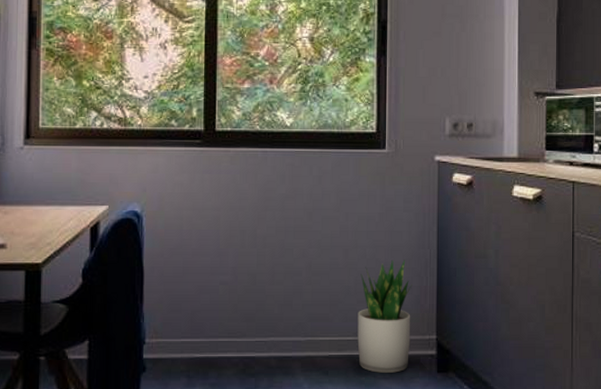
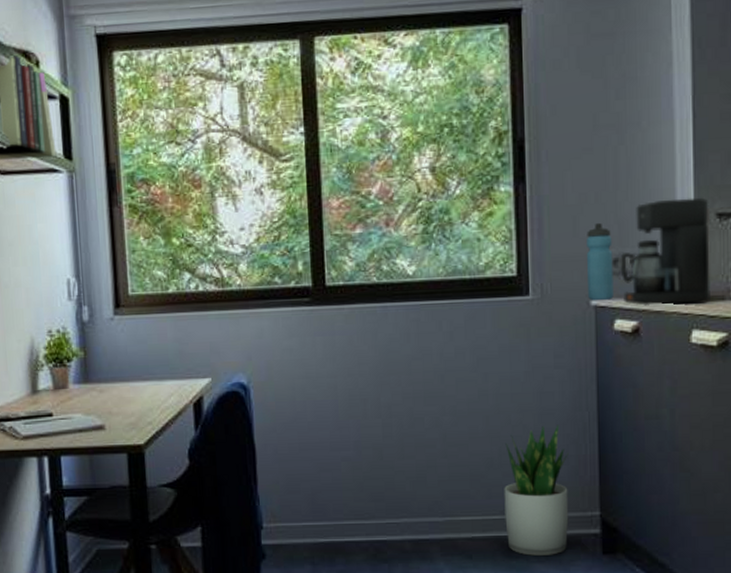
water bottle: none [432,93,454,157] -> present [585,222,614,301]
coffee maker: none [459,78,529,164] -> present [620,197,711,306]

